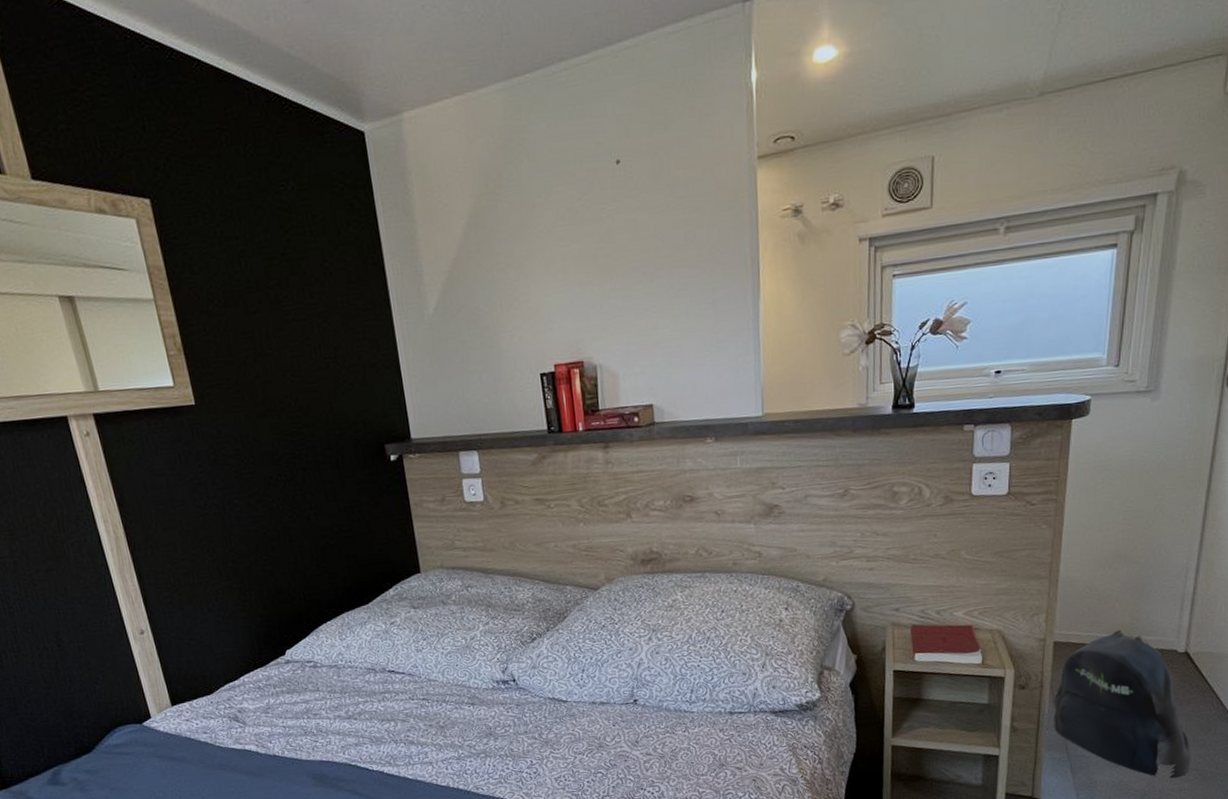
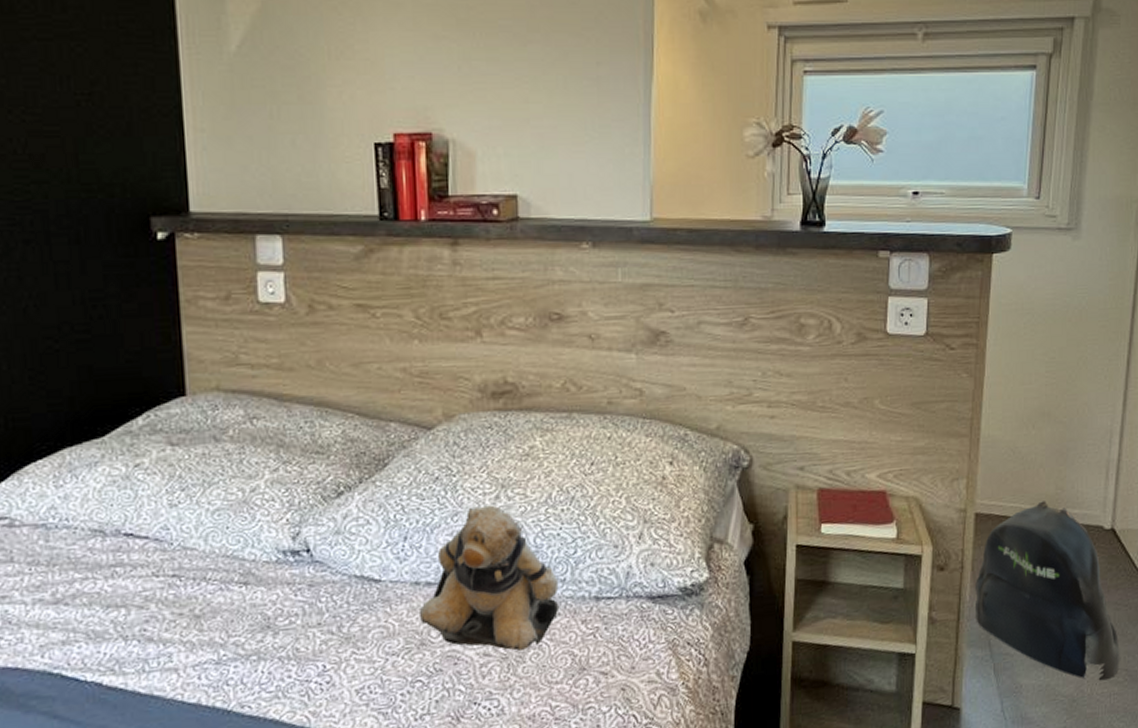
teddy bear: none [596,644,702,752] -> present [418,505,560,651]

